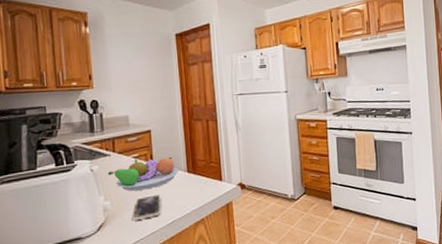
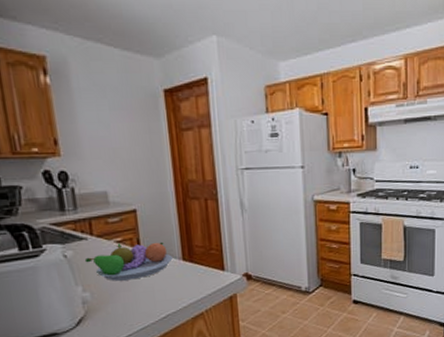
smartphone: present [132,194,161,221] -> none [118,285,152,315]

